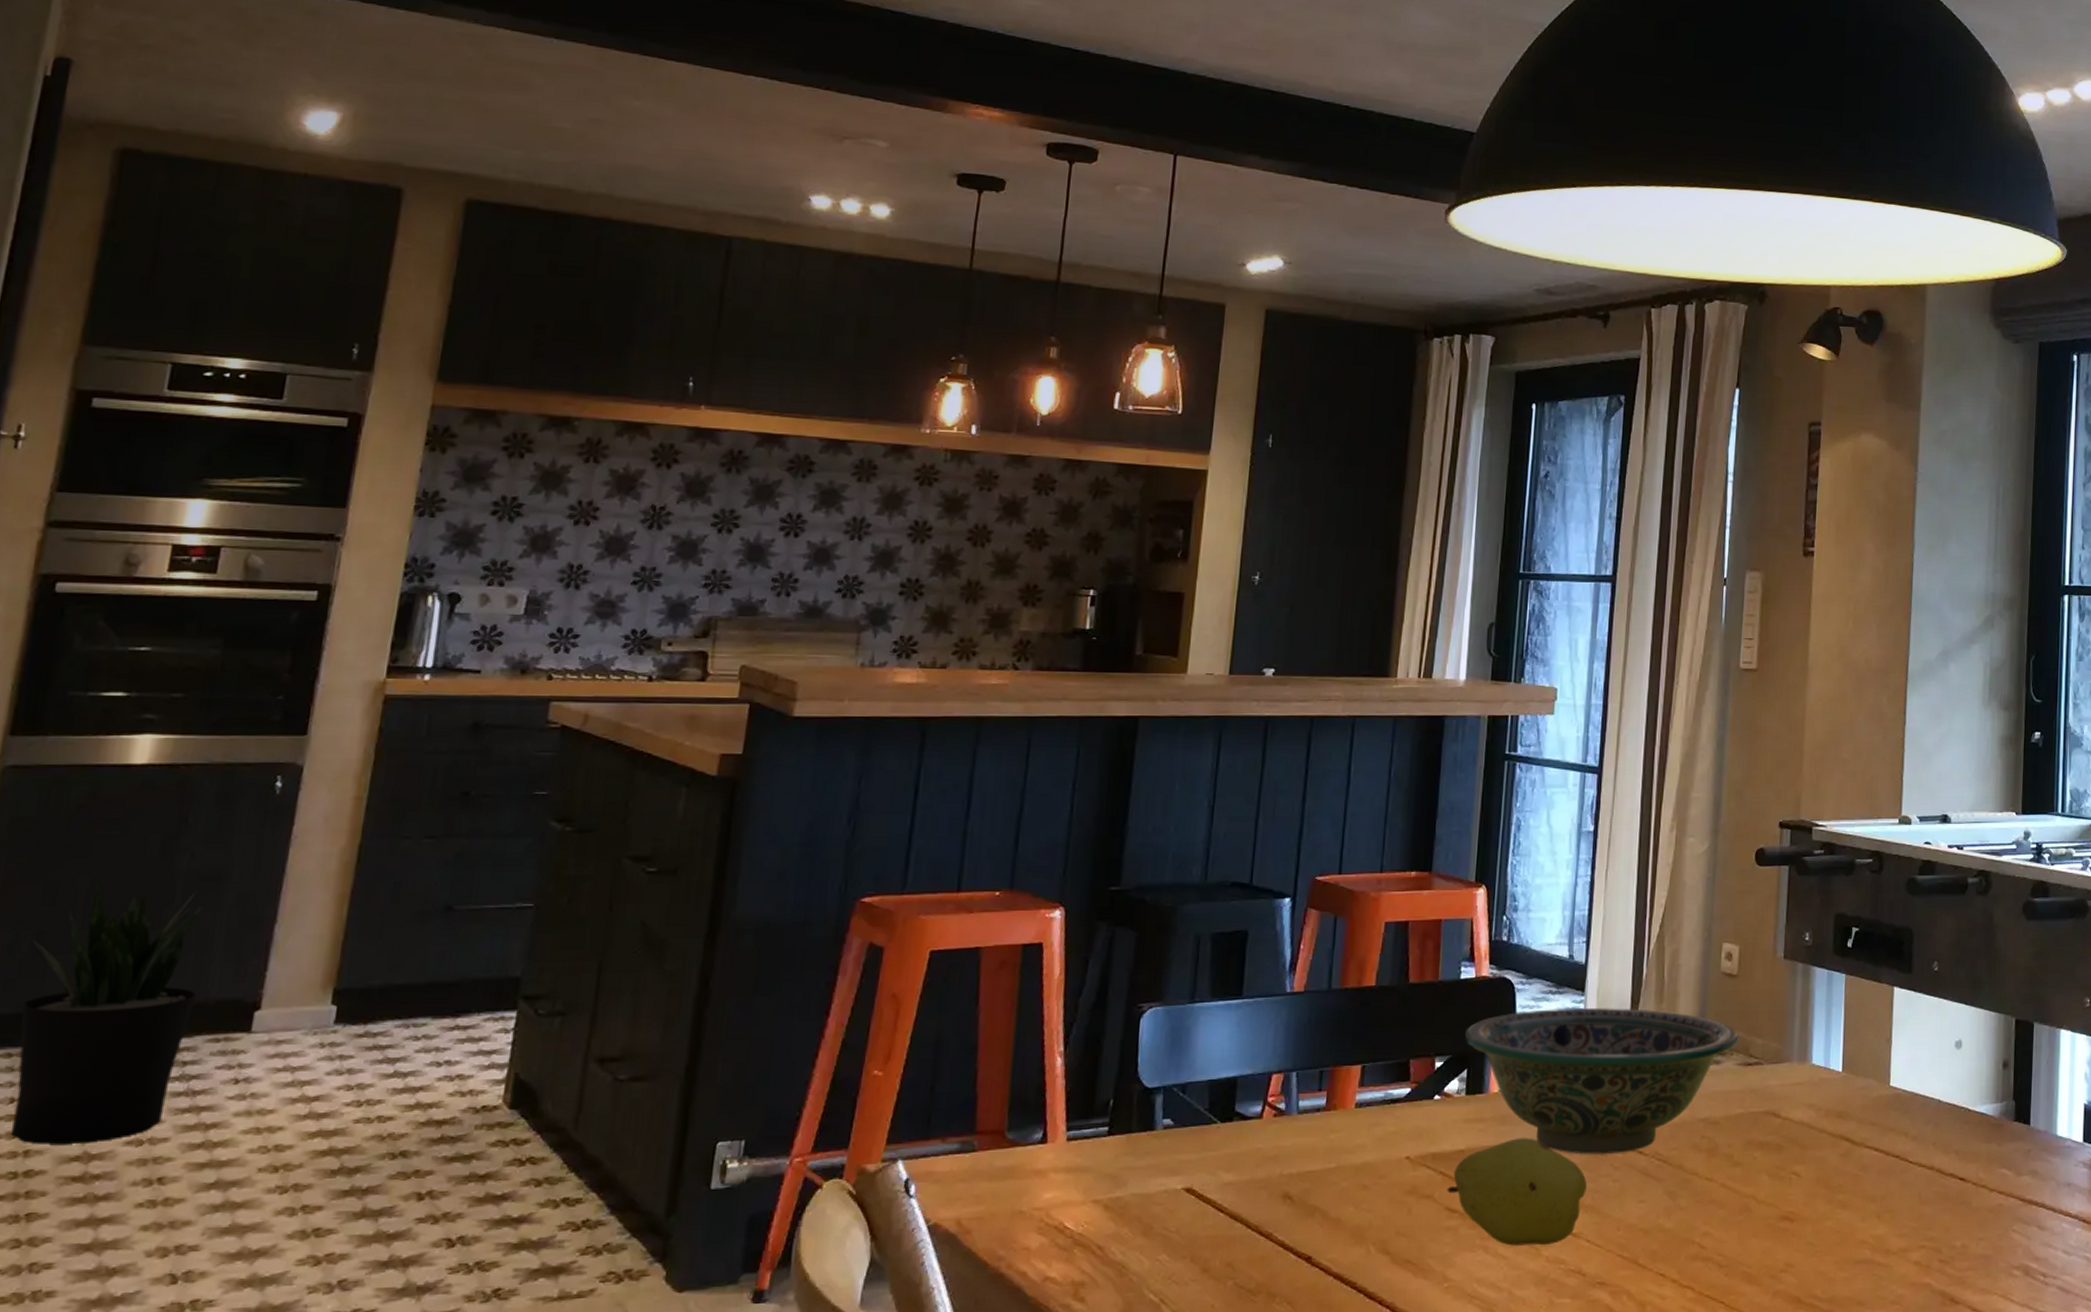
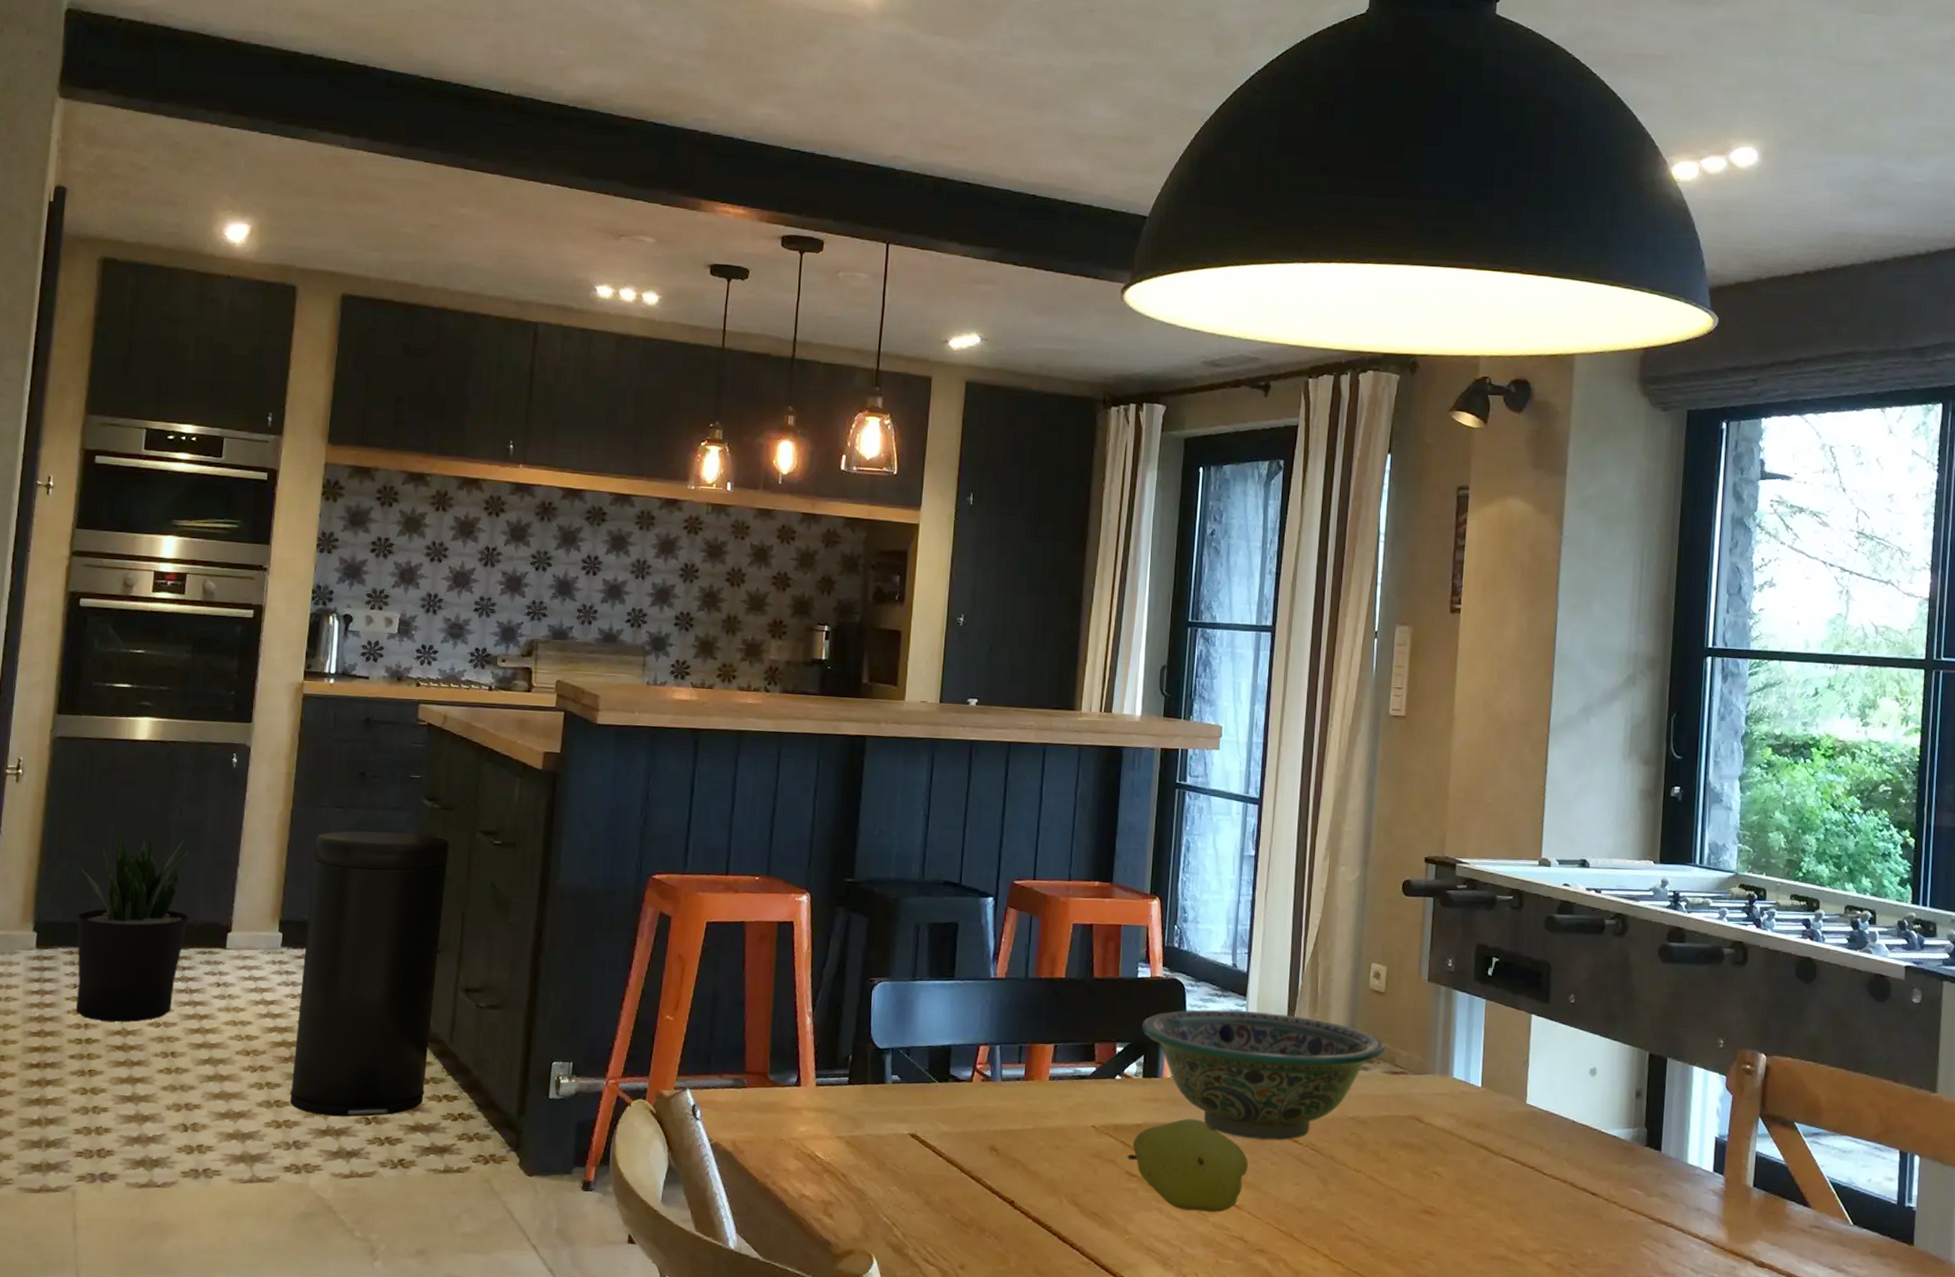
pedal bin: none [336,865,584,1241] -> present [290,831,449,1117]

